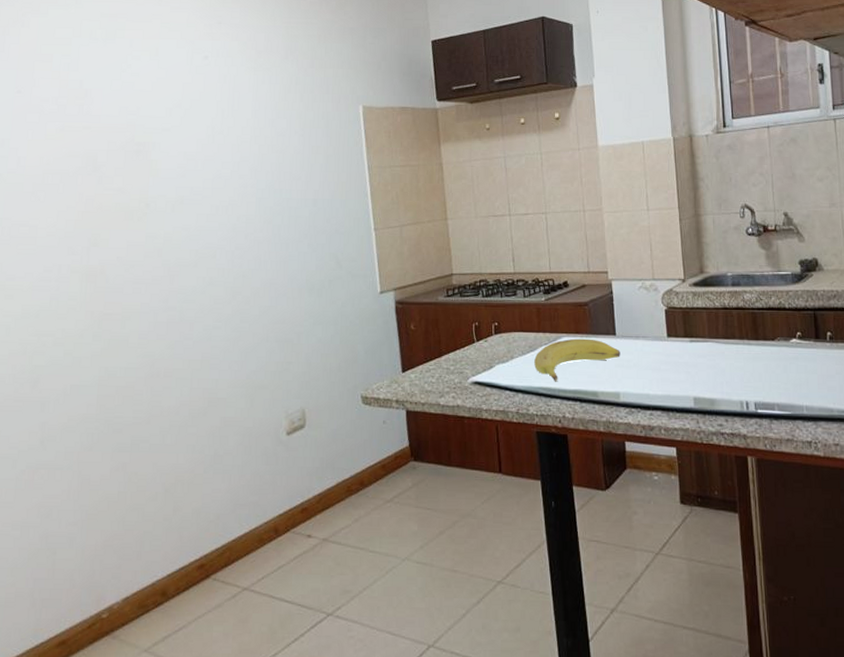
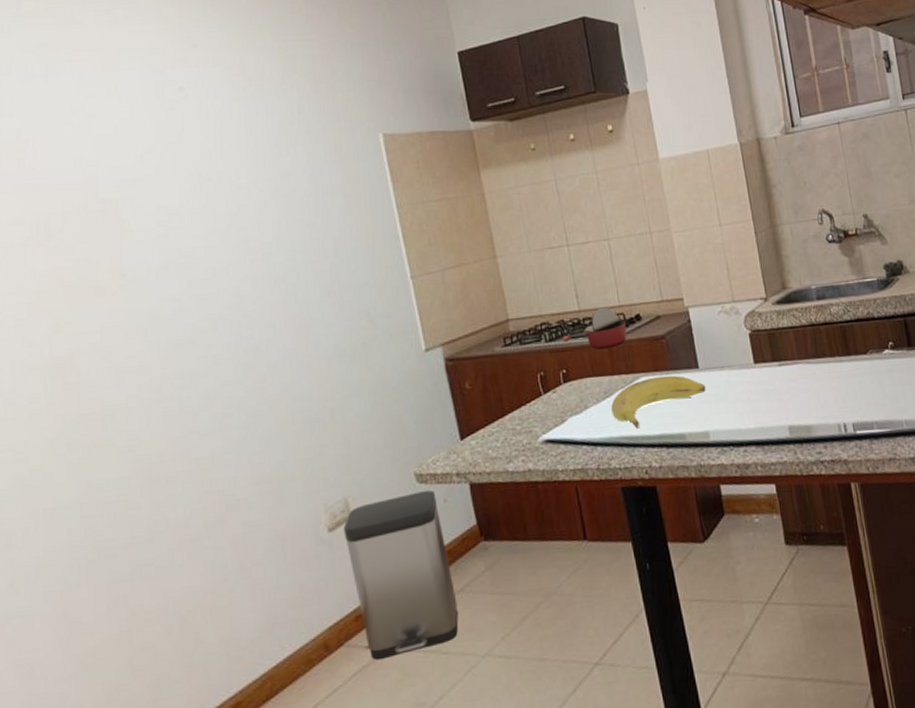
pedal bin: none [299,412,386,548] -> present [343,490,459,659]
saucepan: none [498,272,554,309] -> present [564,307,627,350]

